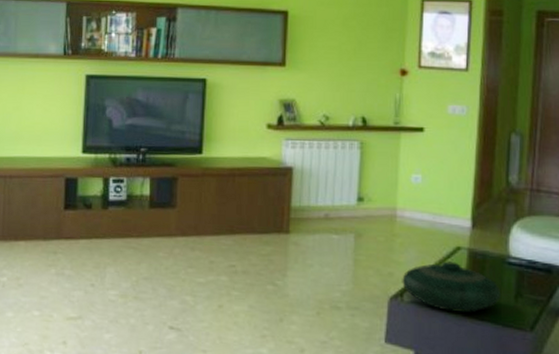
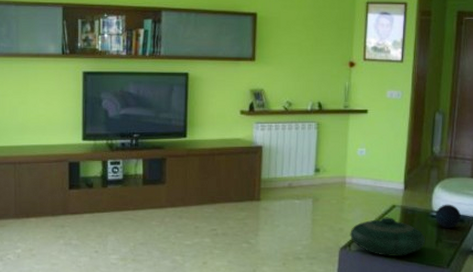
decorative orb: none [513,248,548,281] -> present [435,204,461,229]

